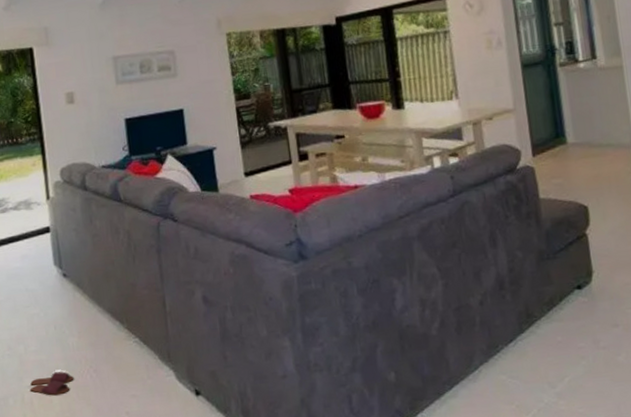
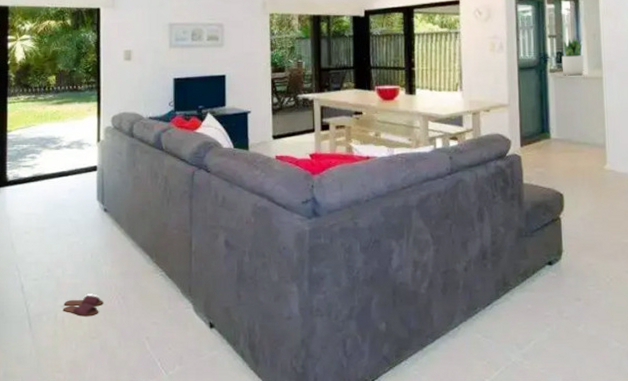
planter: none [571,21,600,69] -> present [561,36,584,76]

